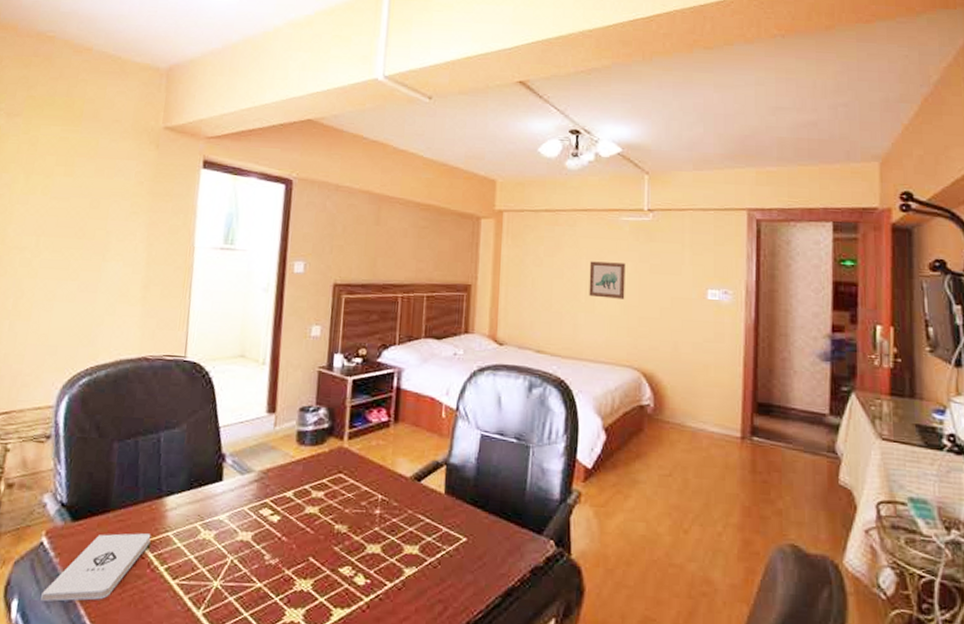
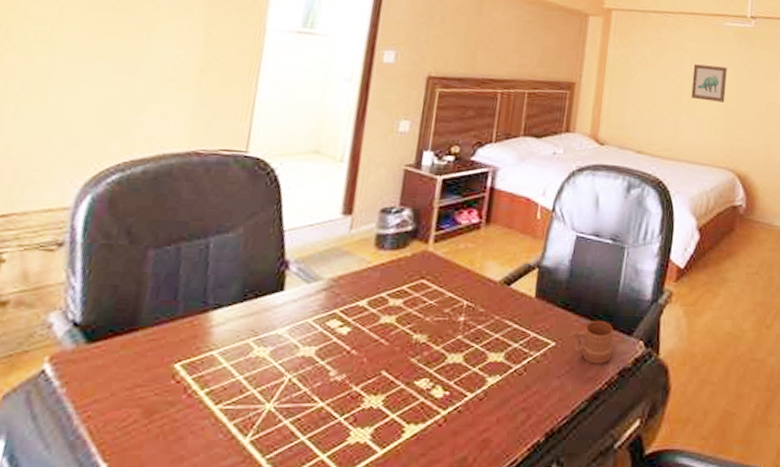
notepad: present [40,533,151,602] -> none [37,353,191,442]
mug: none [479,517,524,562] -> present [568,320,614,364]

